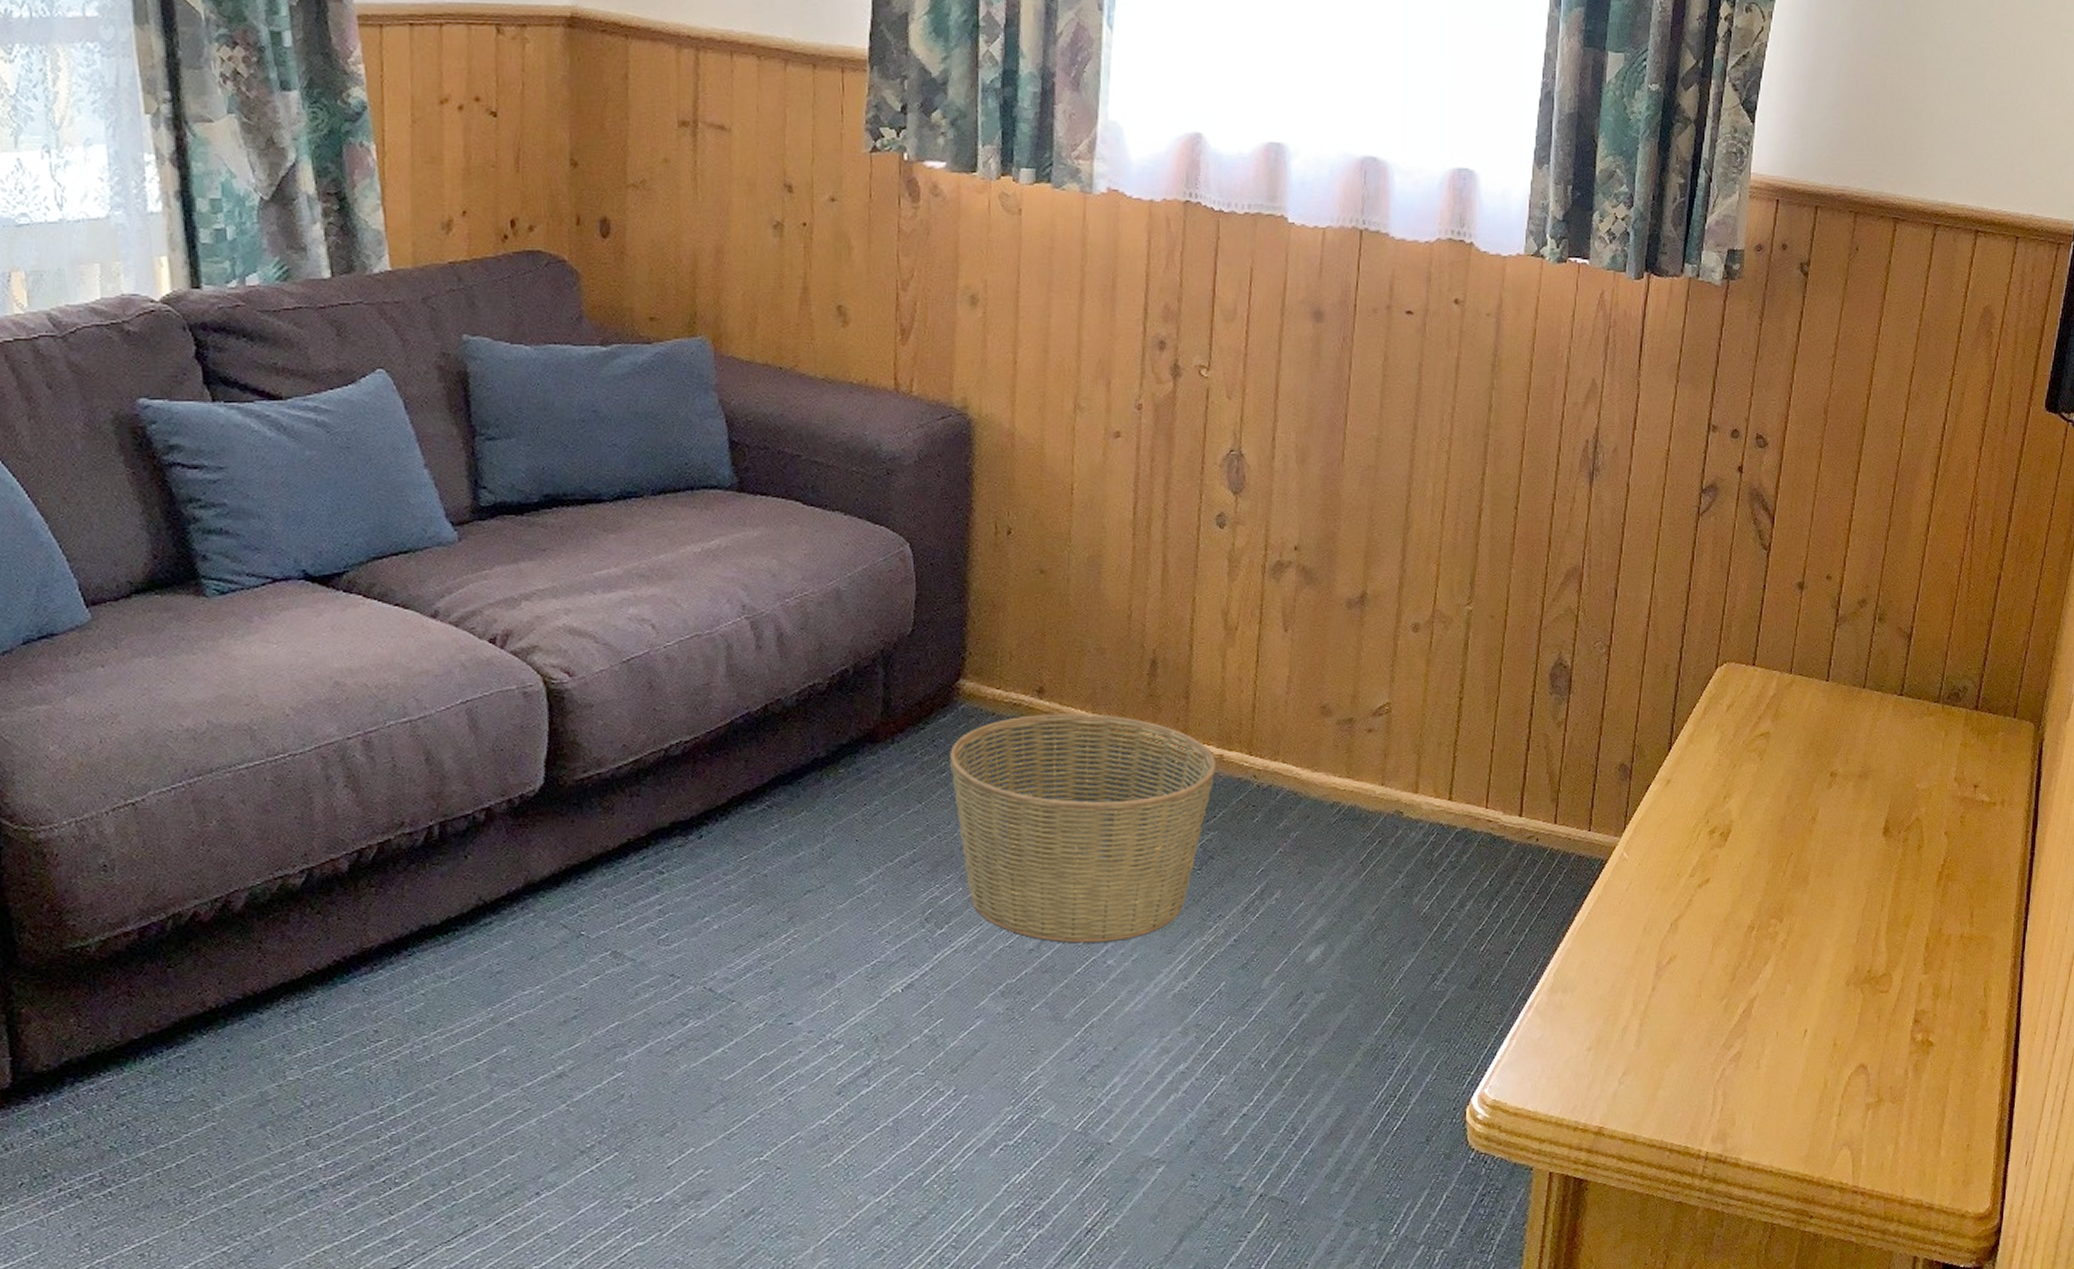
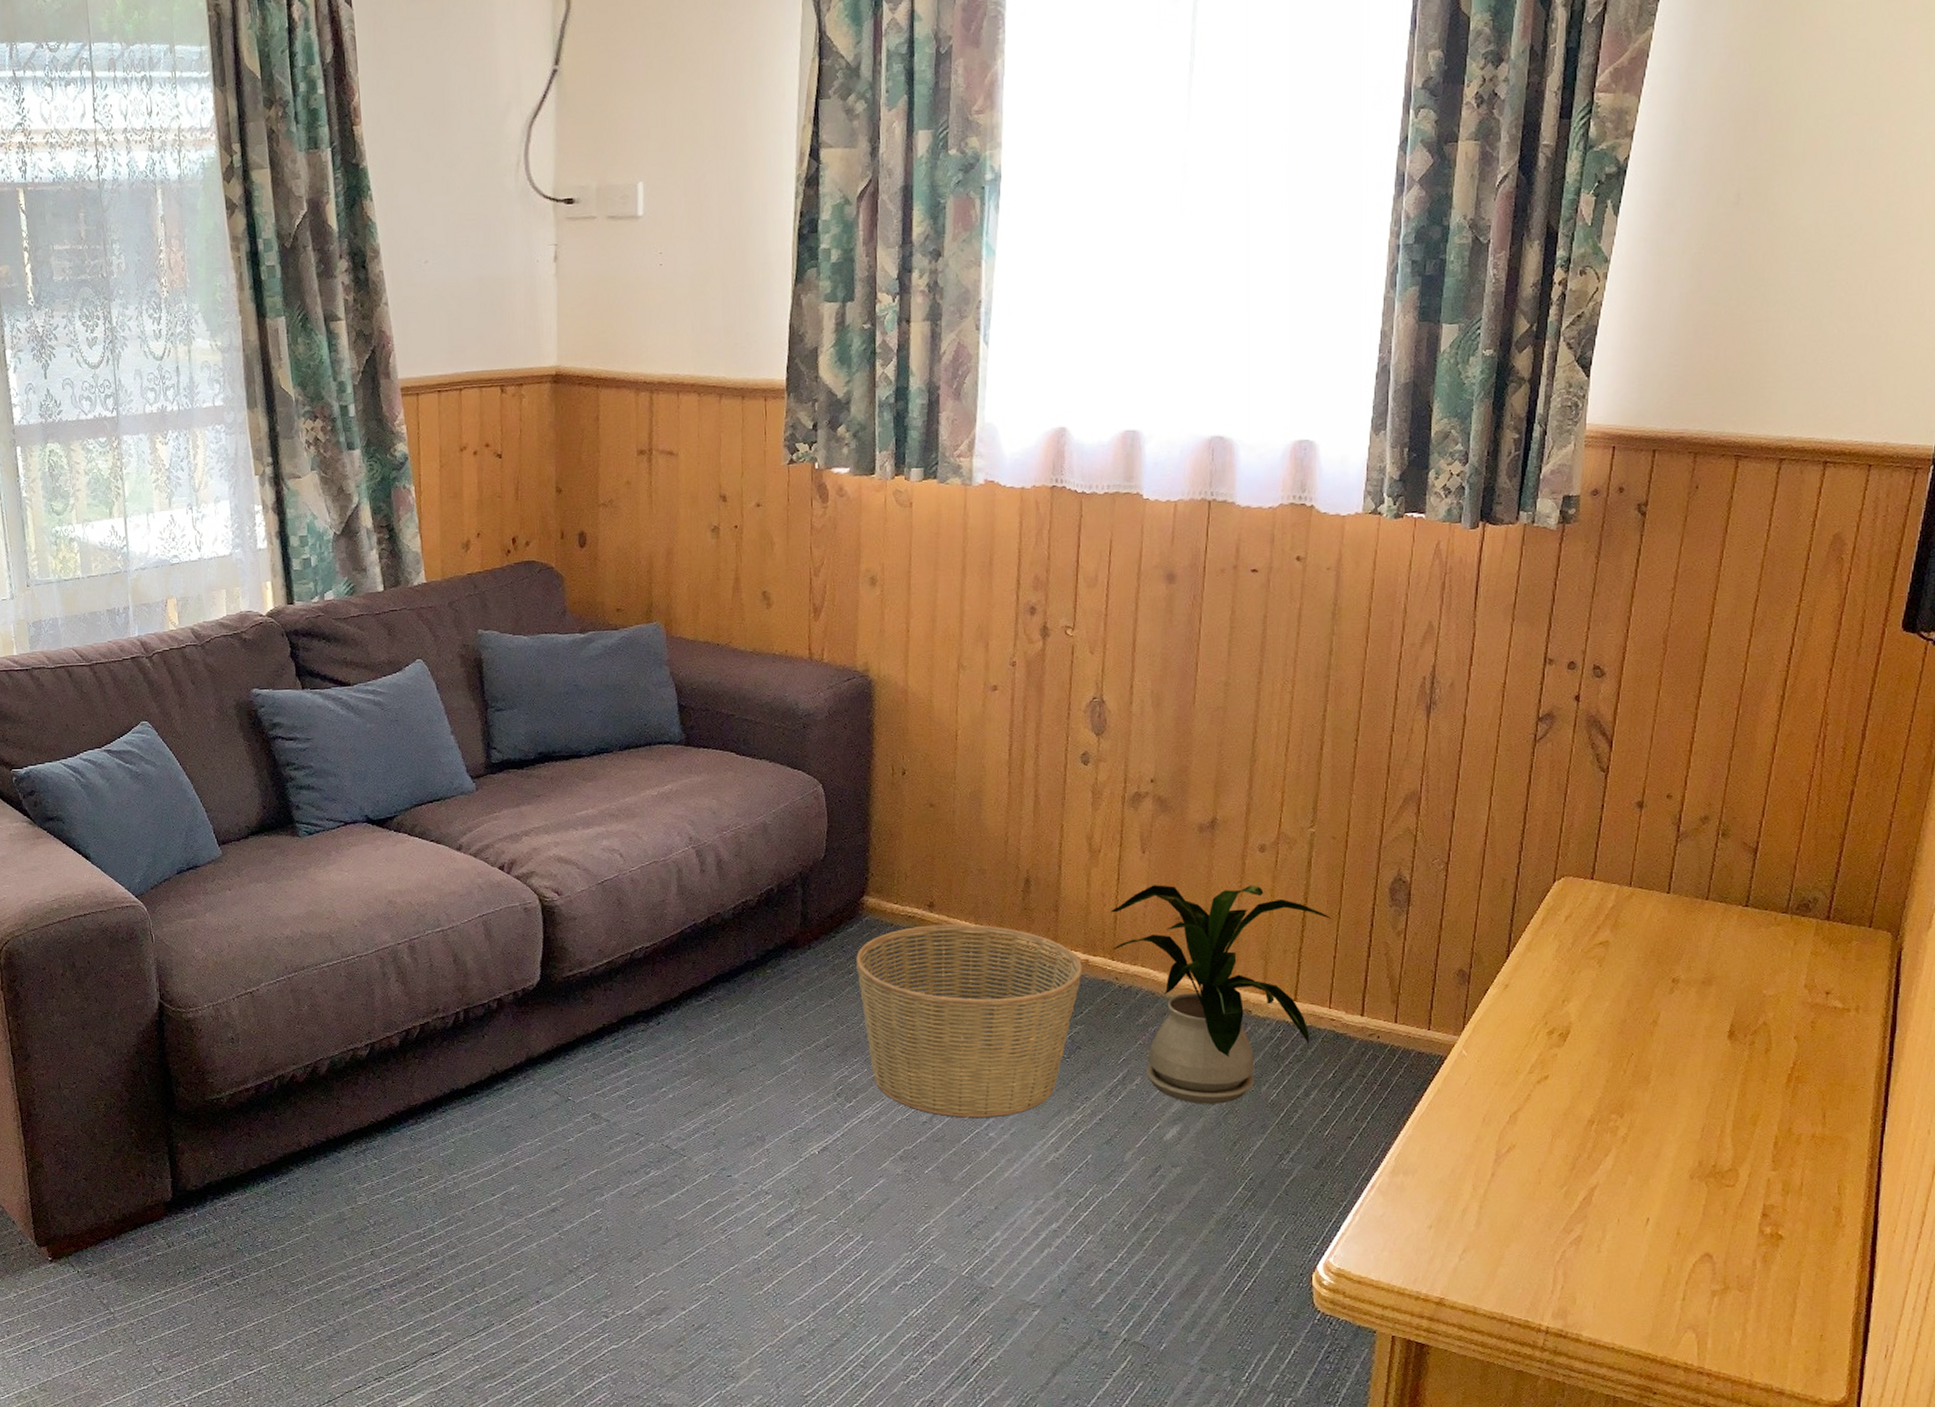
house plant: none [1248,668,1488,920] -> present [1111,885,1331,1104]

